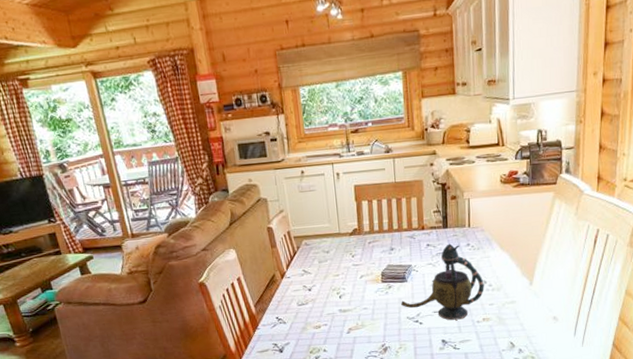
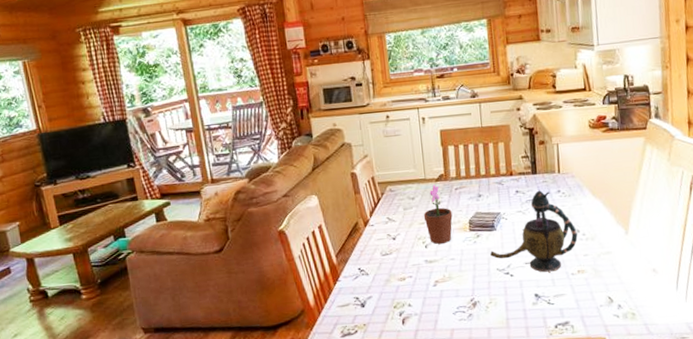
flowerpot: none [338,238,366,295] -> present [423,185,453,244]

